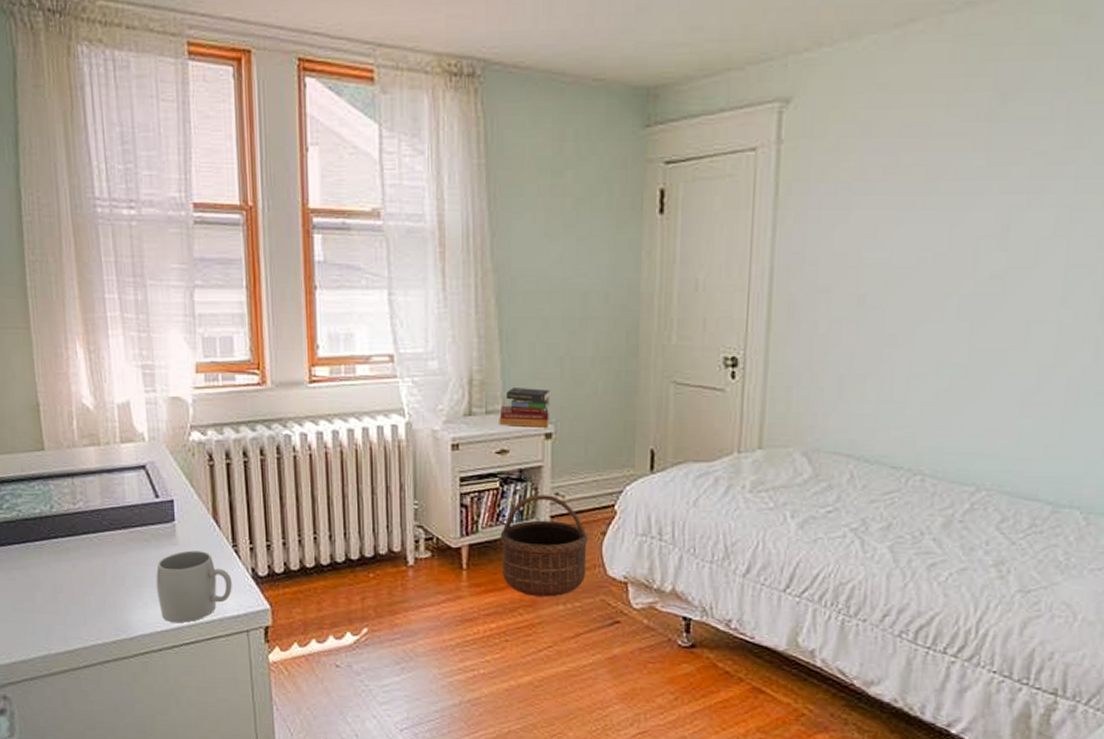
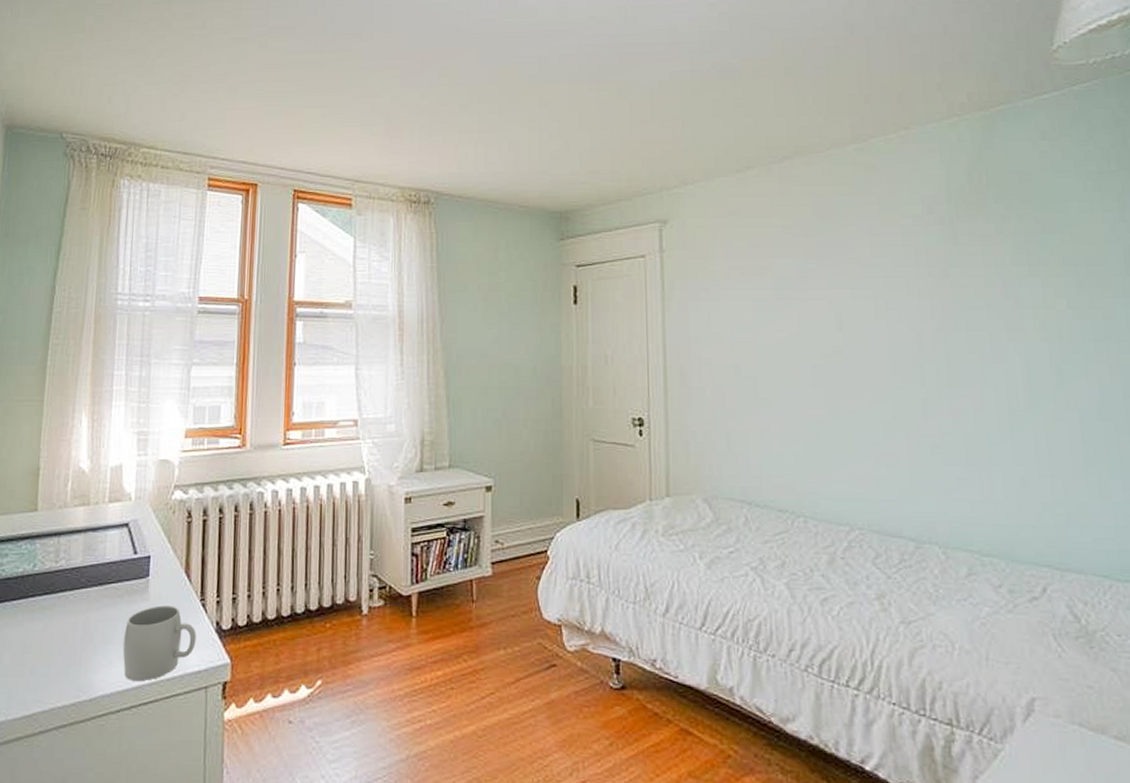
books: present [499,388,551,428] -> none [446,447,490,481]
basket: present [500,494,589,597] -> none [446,542,526,642]

